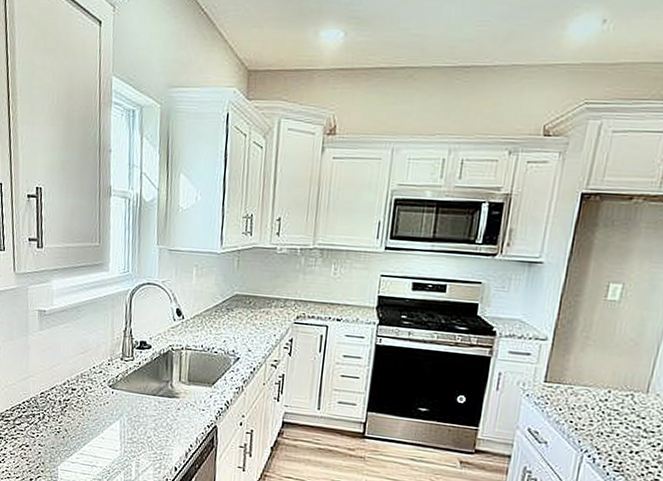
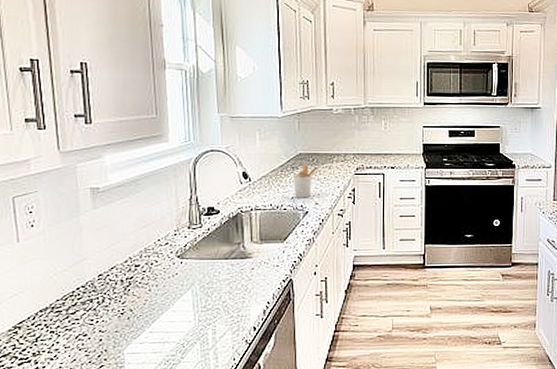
utensil holder: none [227,305,255,343] -> present [293,163,319,198]

